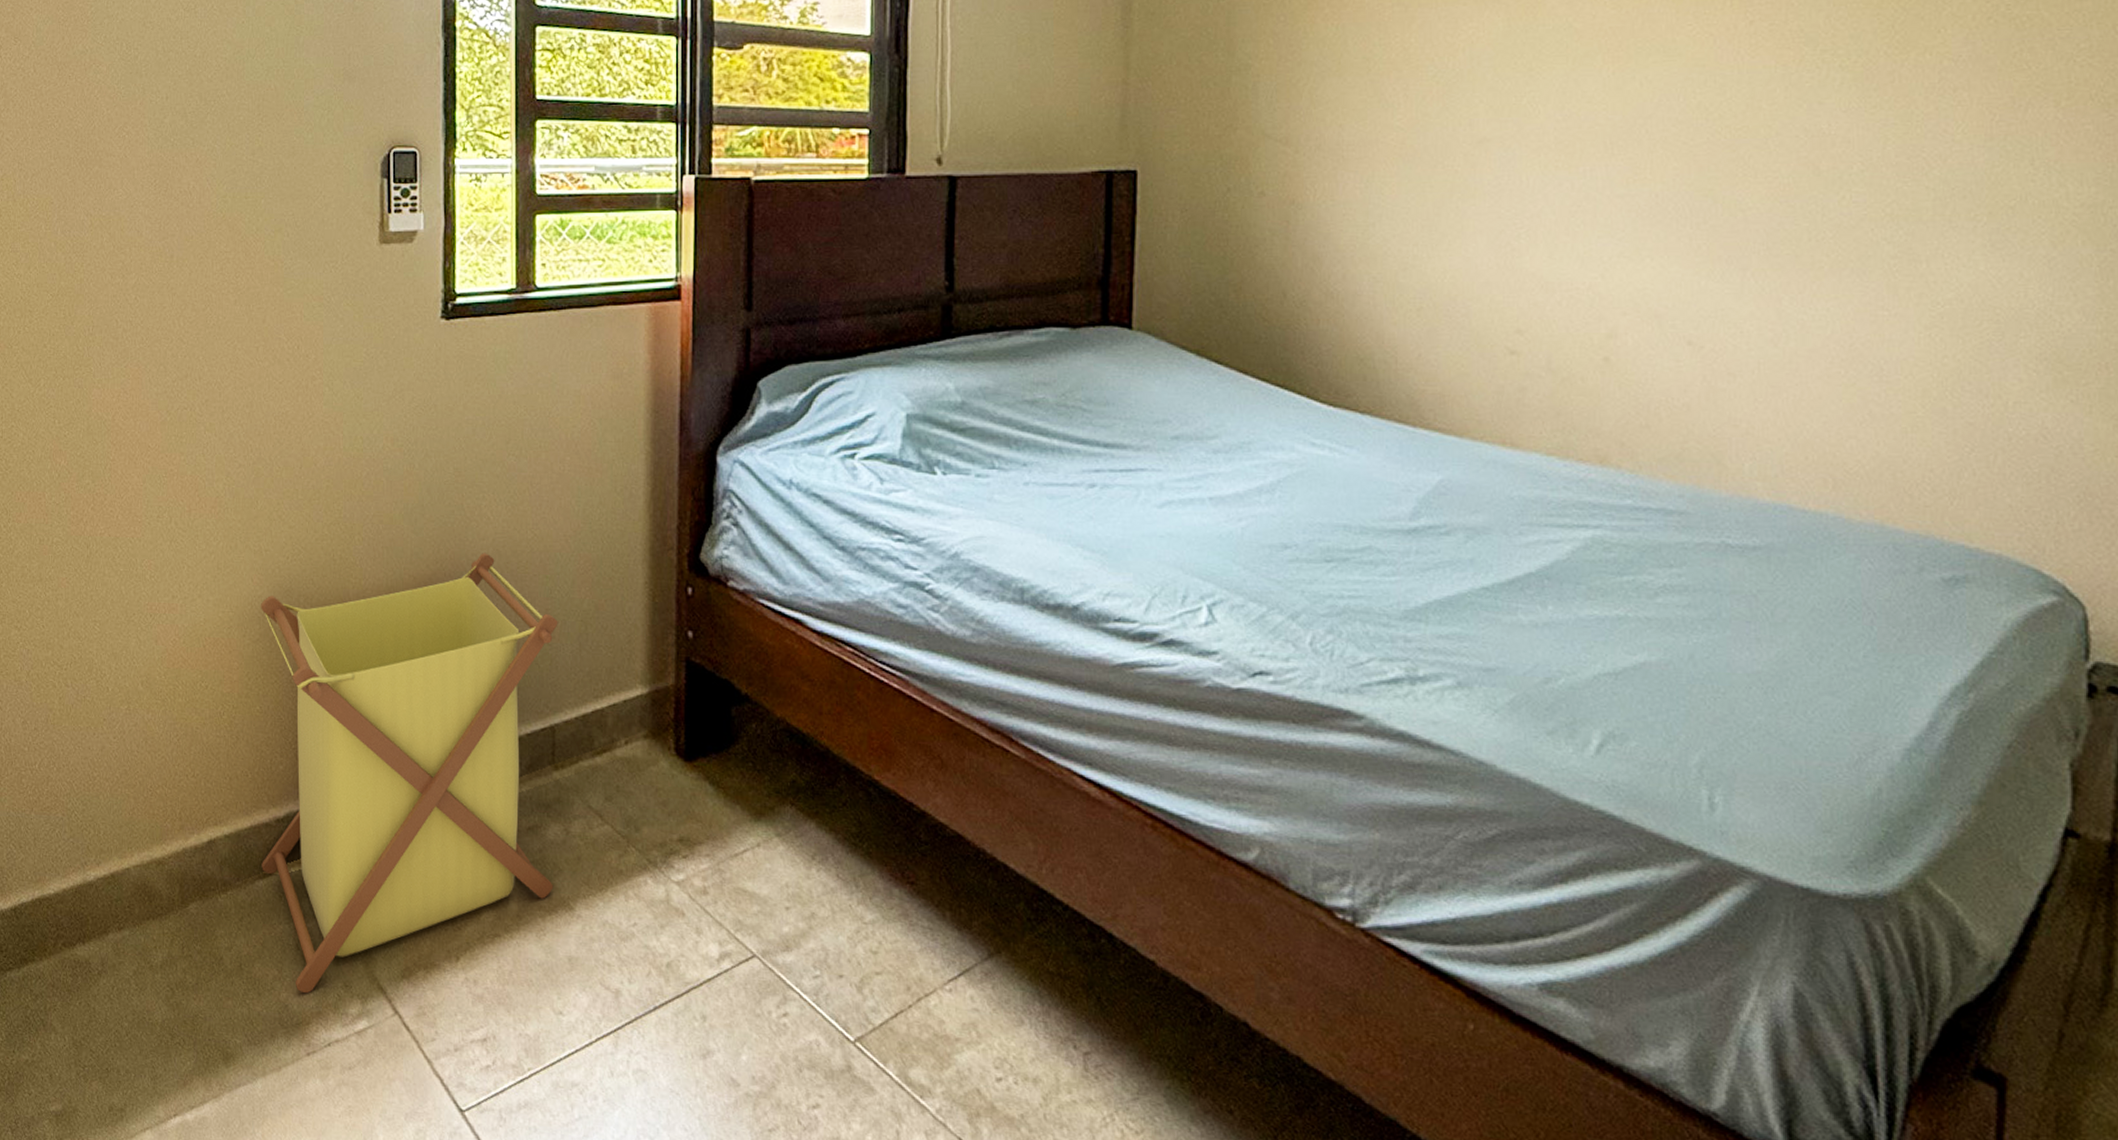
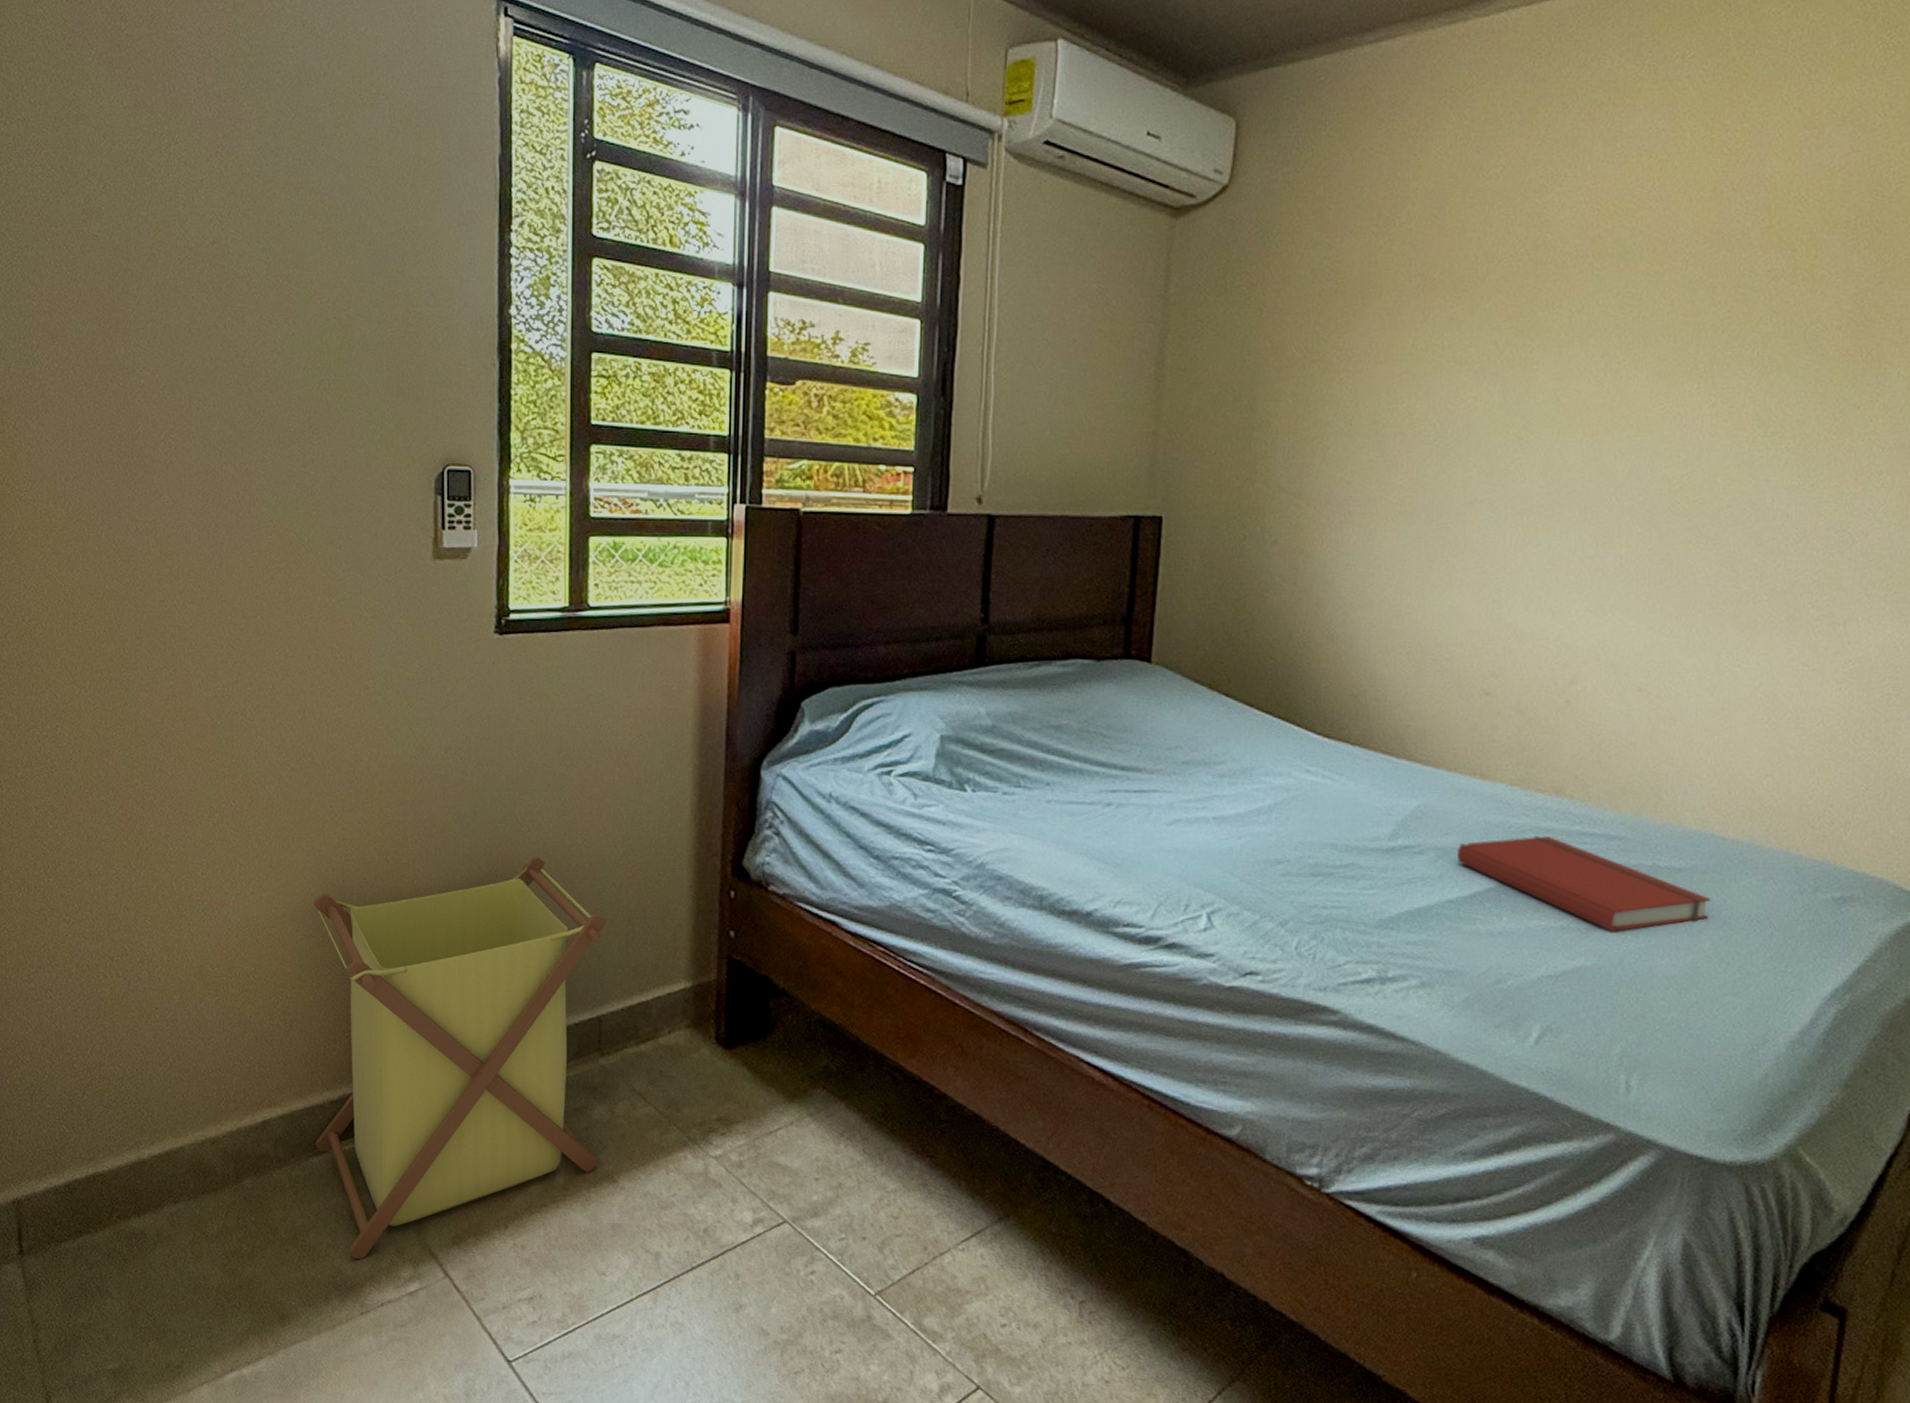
book: none [1488,512,1794,622] -> present [1456,836,1711,932]

